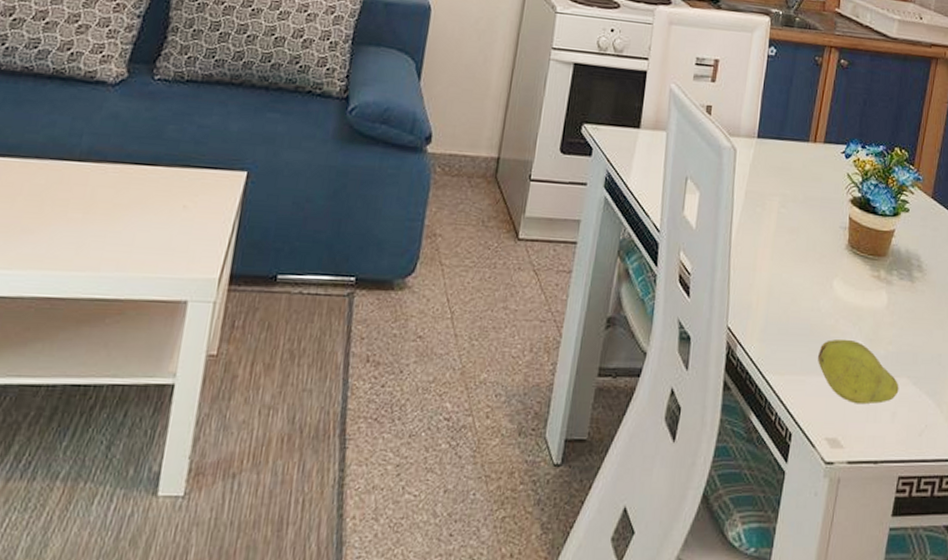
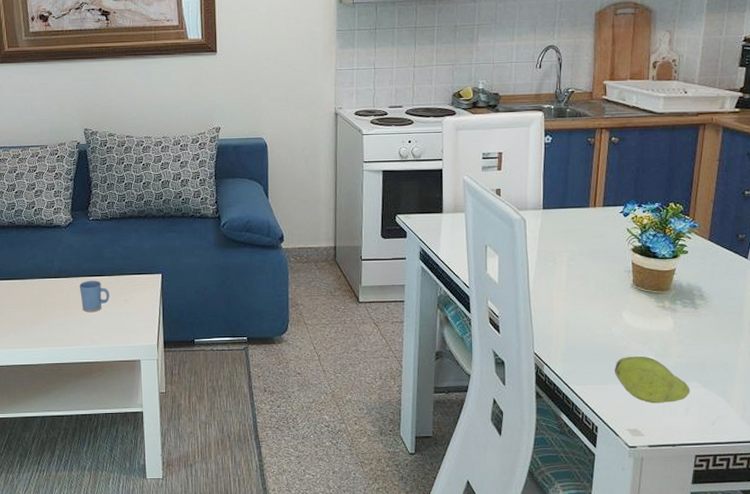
mug: none [112,170,161,221] -> present [80,280,110,313]

